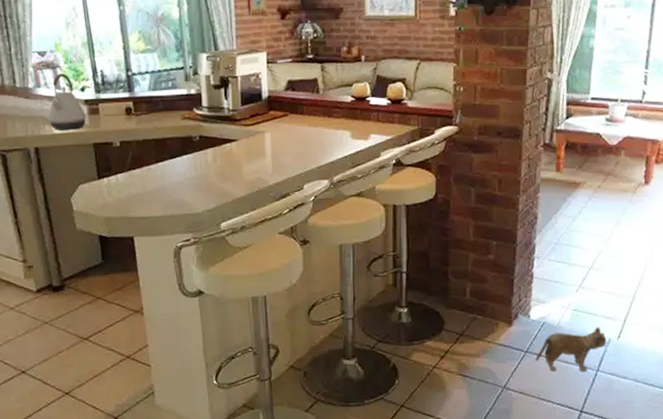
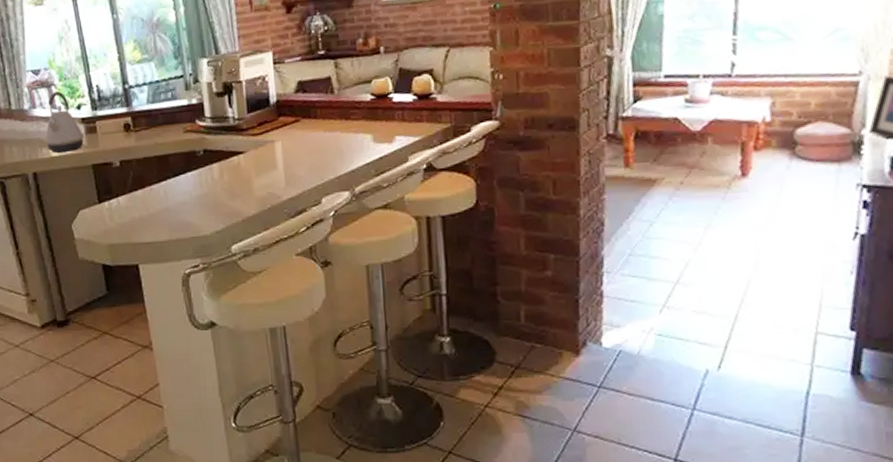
cat: present [535,327,607,372] -> none [612,355,704,411]

